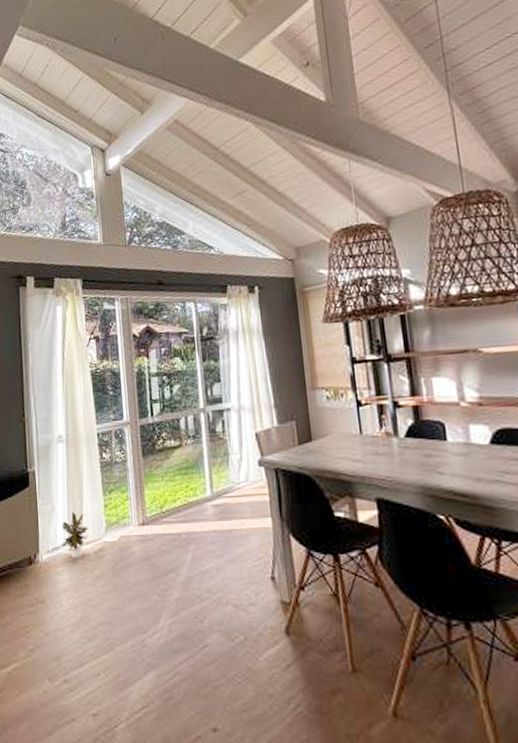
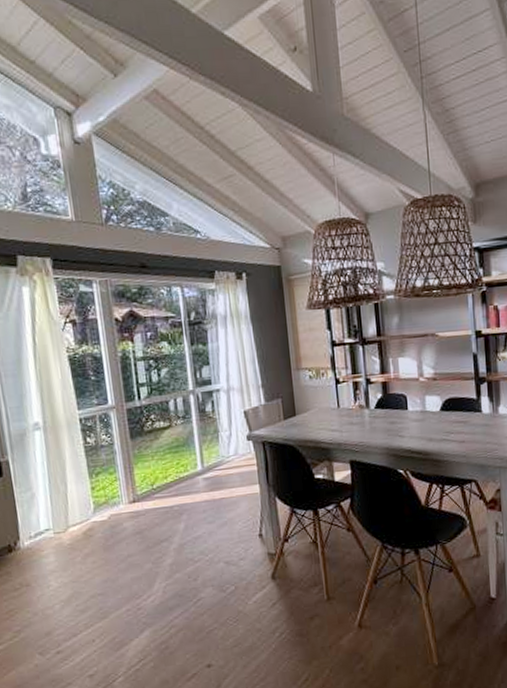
potted plant: present [61,512,89,559] -> none [44,497,76,541]

